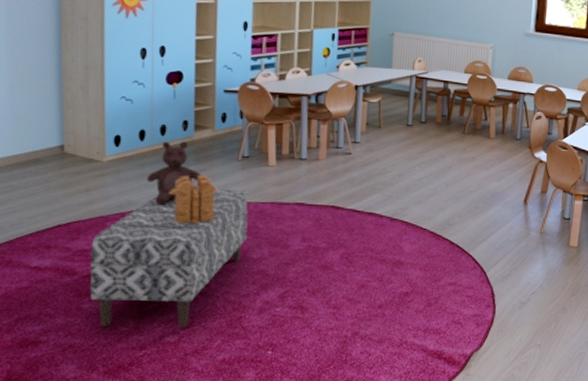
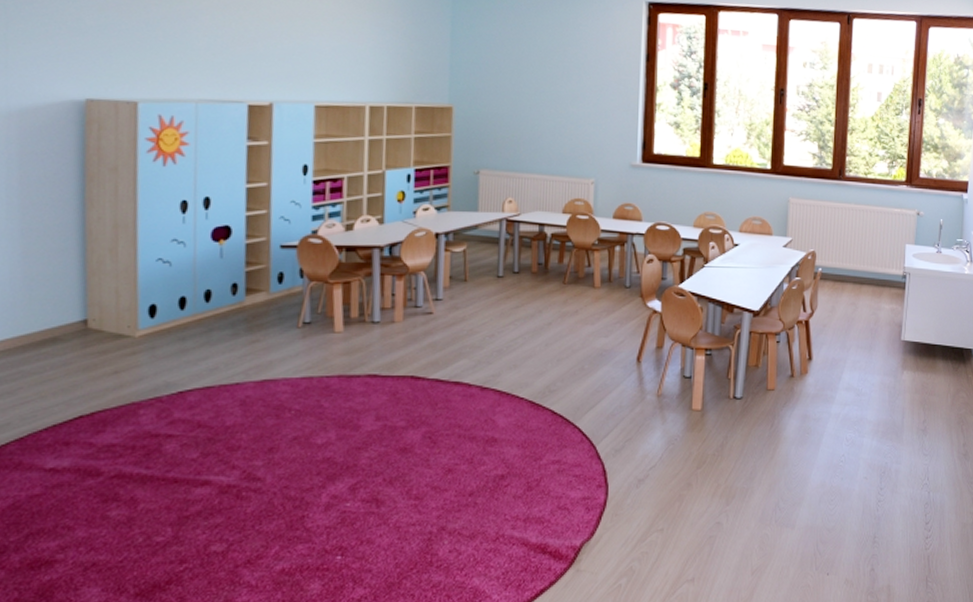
bench: present [90,188,248,328] -> none [118,363,311,537]
teddy bear: present [146,141,201,206] -> none [188,307,253,386]
wooden block set: present [169,175,219,224] -> none [214,347,276,407]

